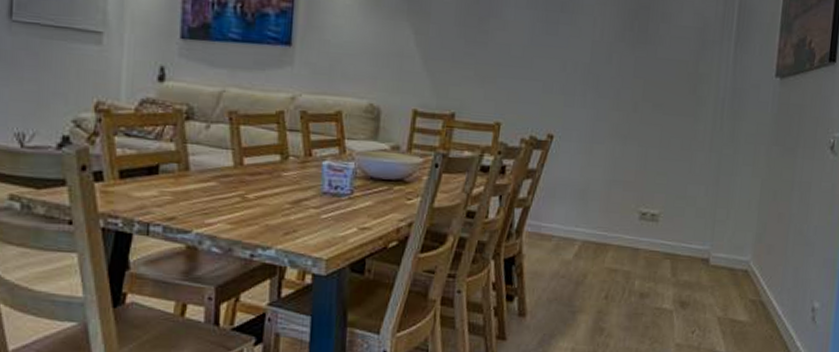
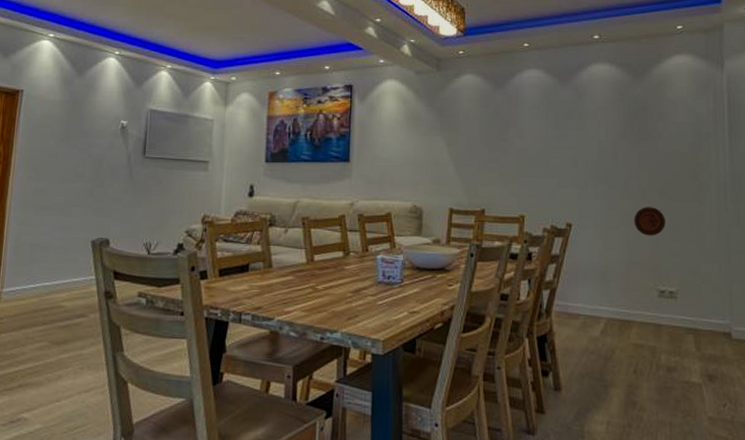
decorative plate: none [622,120,656,153] -> present [634,207,666,236]

